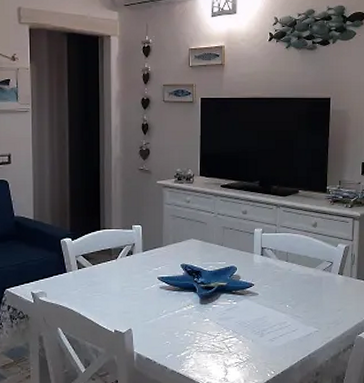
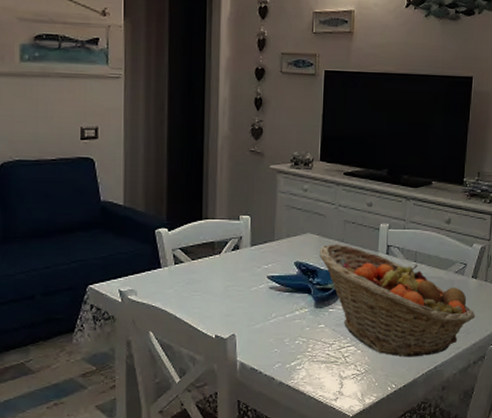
fruit basket: none [202,247,343,347] -> present [319,244,475,357]

